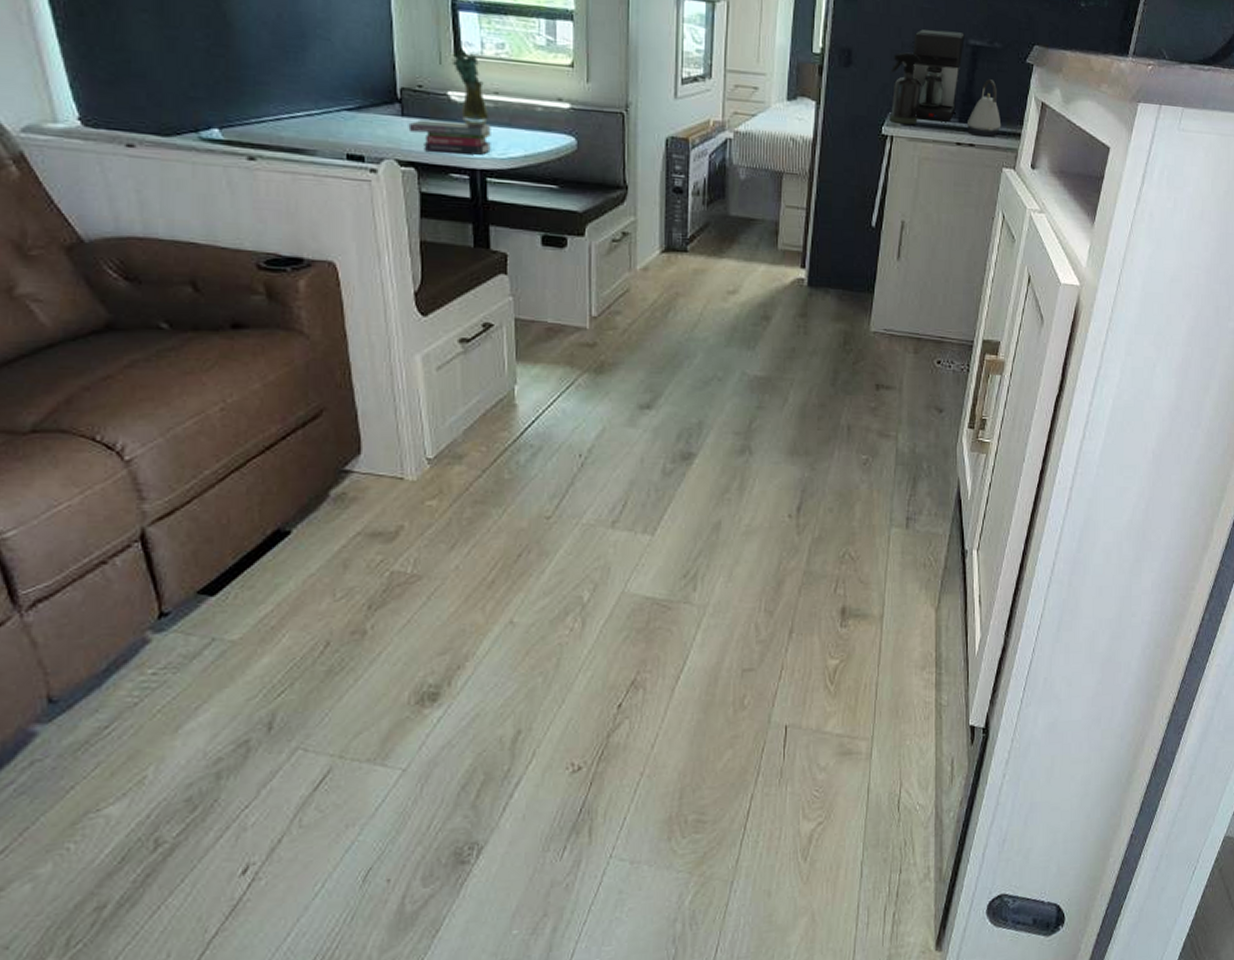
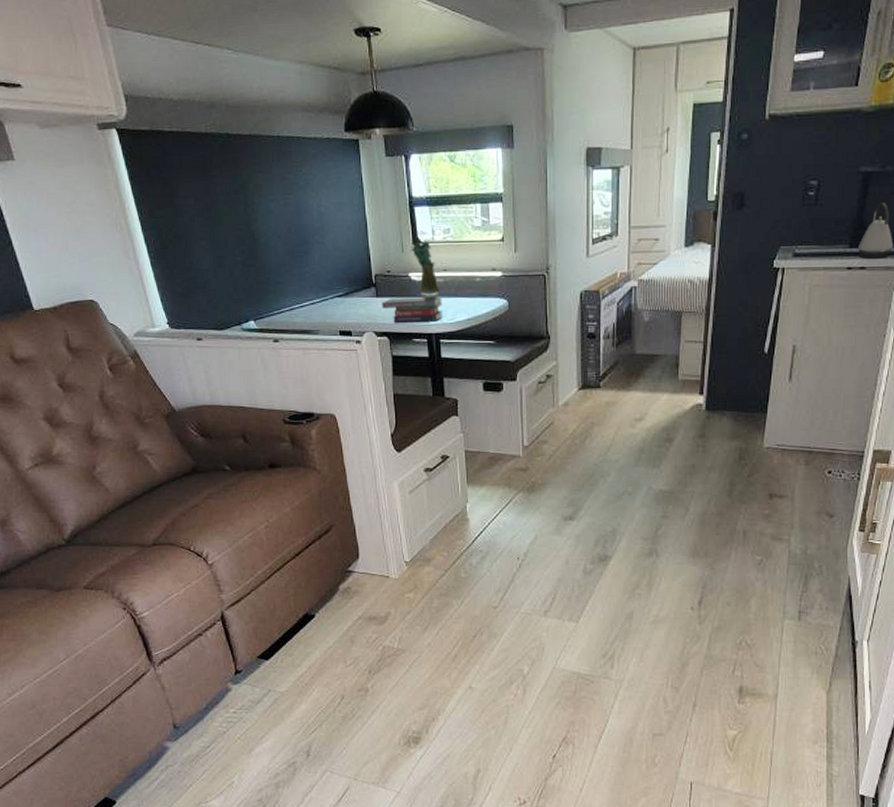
spray bottle: present [889,52,921,125] -> none [781,188,812,257]
coffee maker: present [912,29,965,122] -> none [802,161,856,250]

